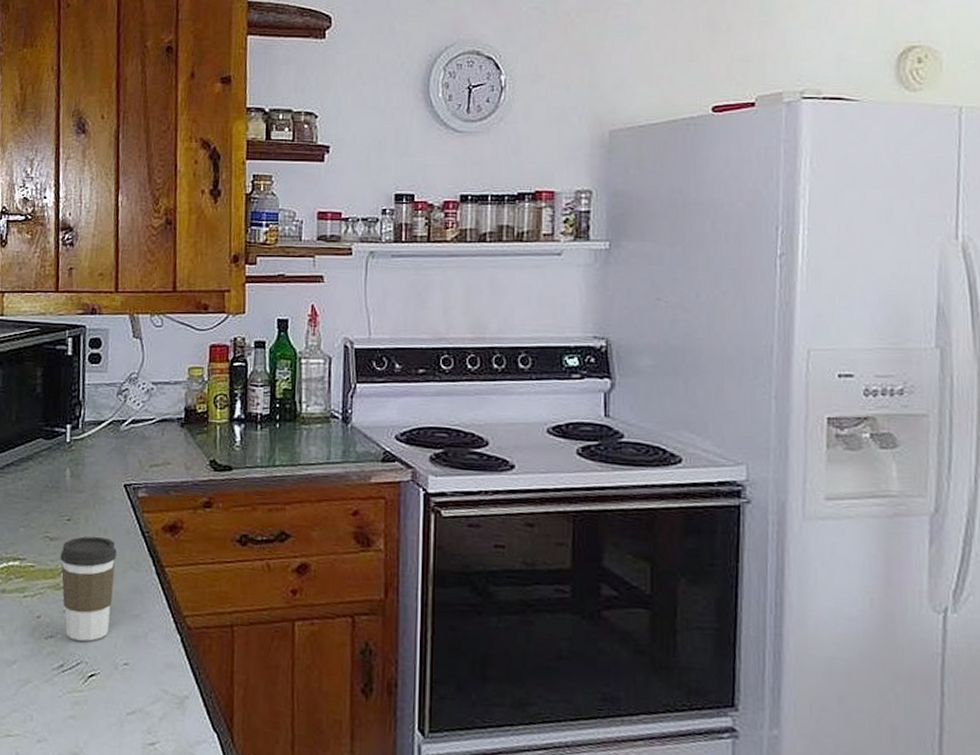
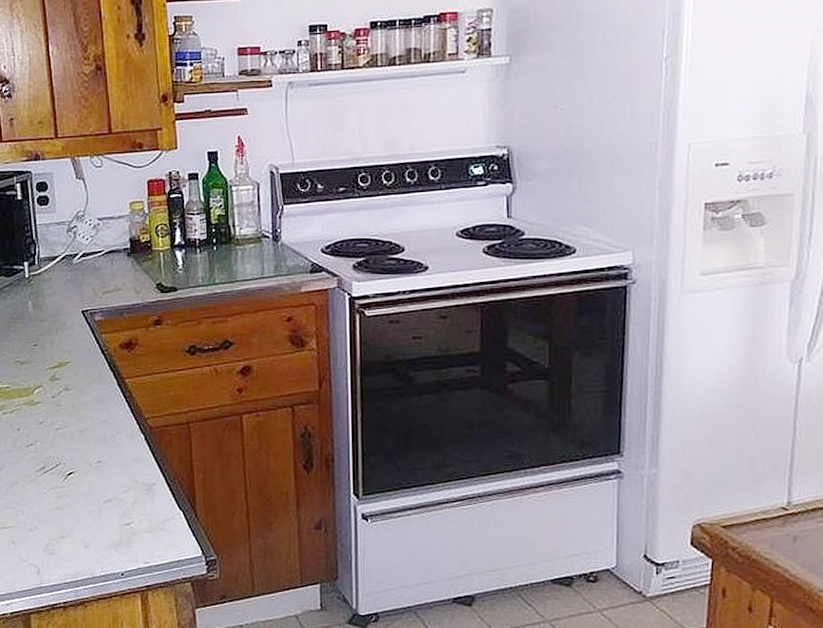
coffee cup: present [60,536,117,641] -> none [31,357,81,446]

